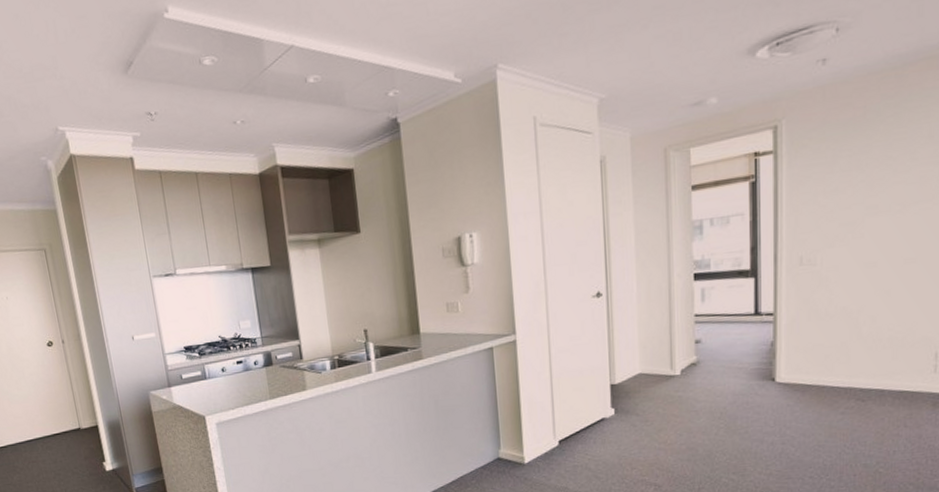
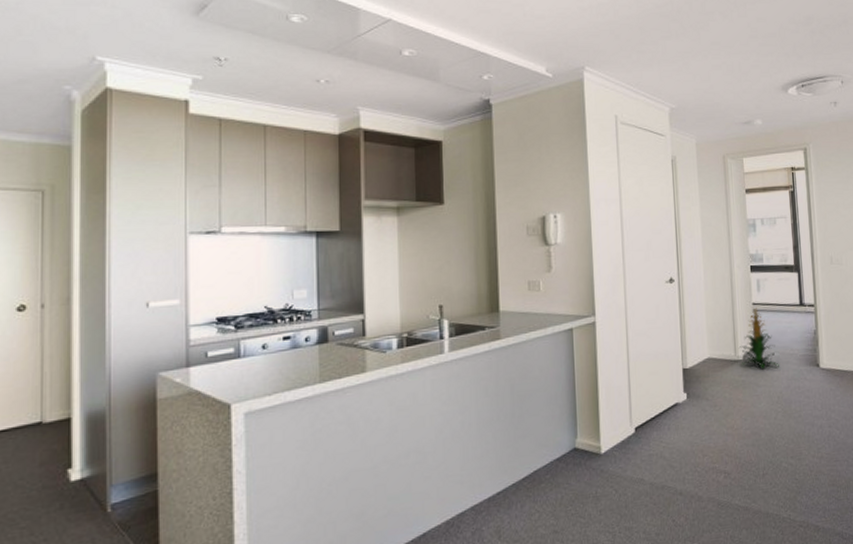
indoor plant: none [675,319,724,384] -> present [738,307,779,368]

